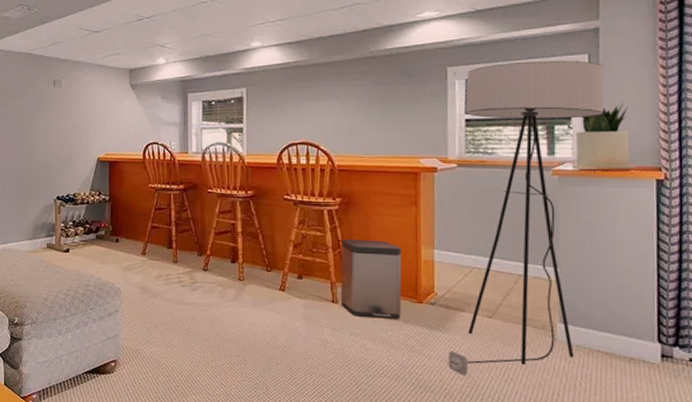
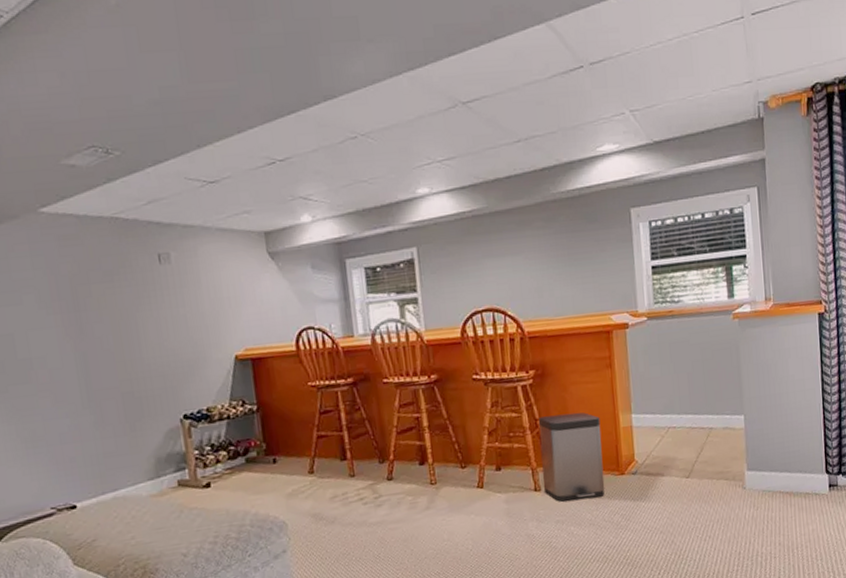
floor lamp: present [446,60,606,376] -> none [650,194,774,544]
planter: present [572,102,636,172] -> none [749,236,802,311]

